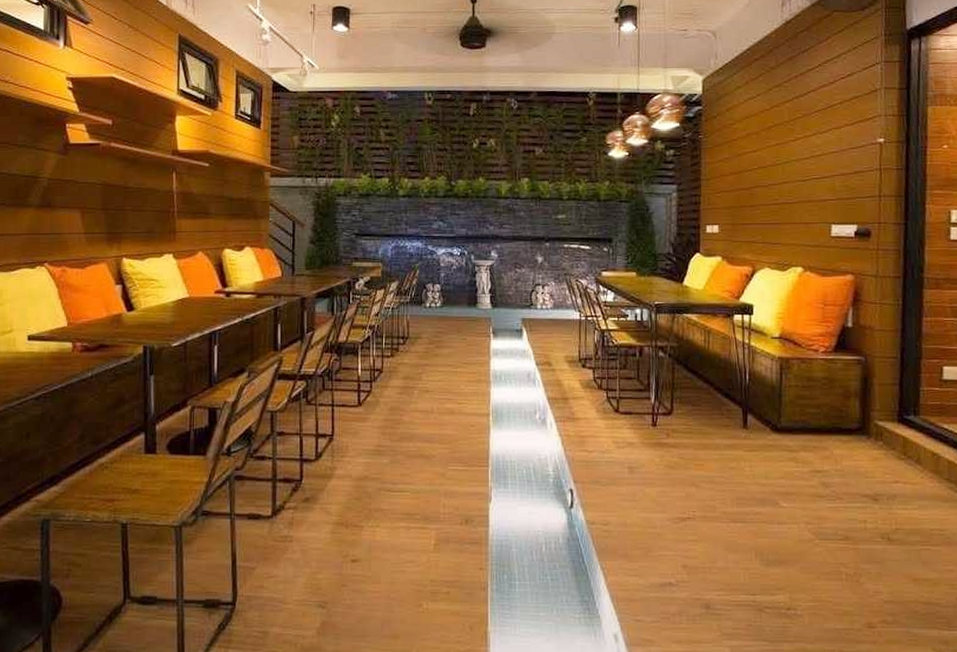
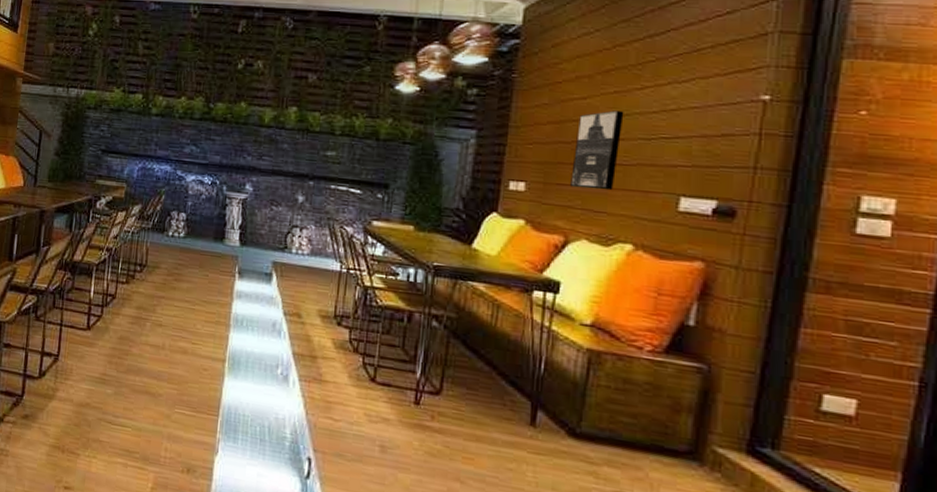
wall art: none [751,159,785,226] -> present [570,110,624,191]

